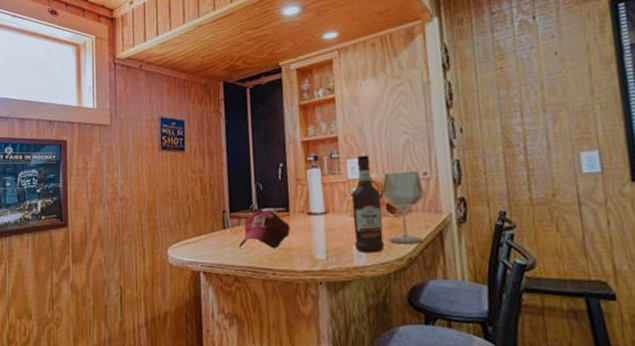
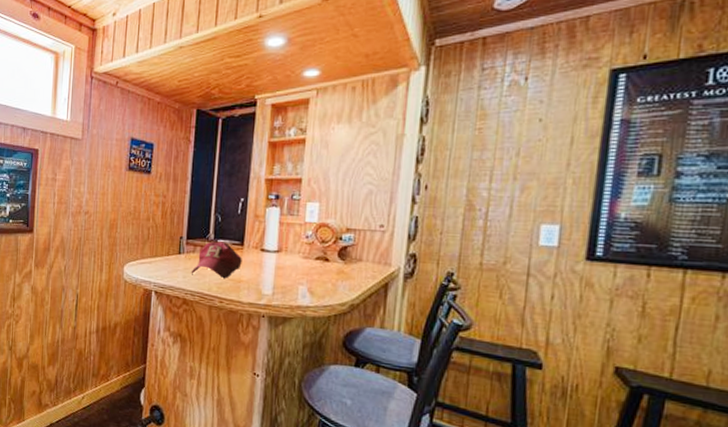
root beer: present [351,155,384,253] -> none [302,200,335,295]
wine glass: present [382,171,425,244] -> none [335,221,378,292]

